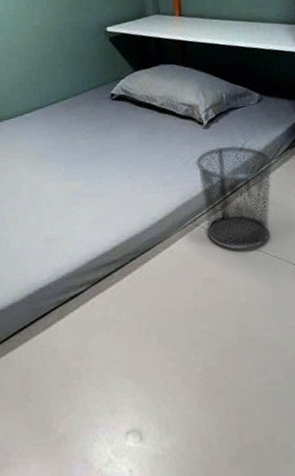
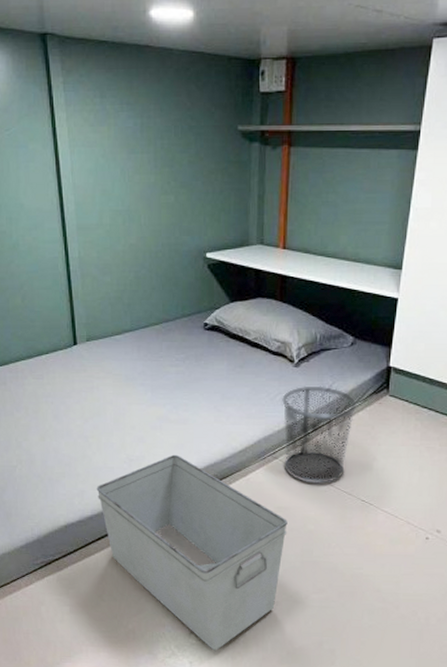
storage bin: none [16,230,219,454] -> present [96,454,288,651]

